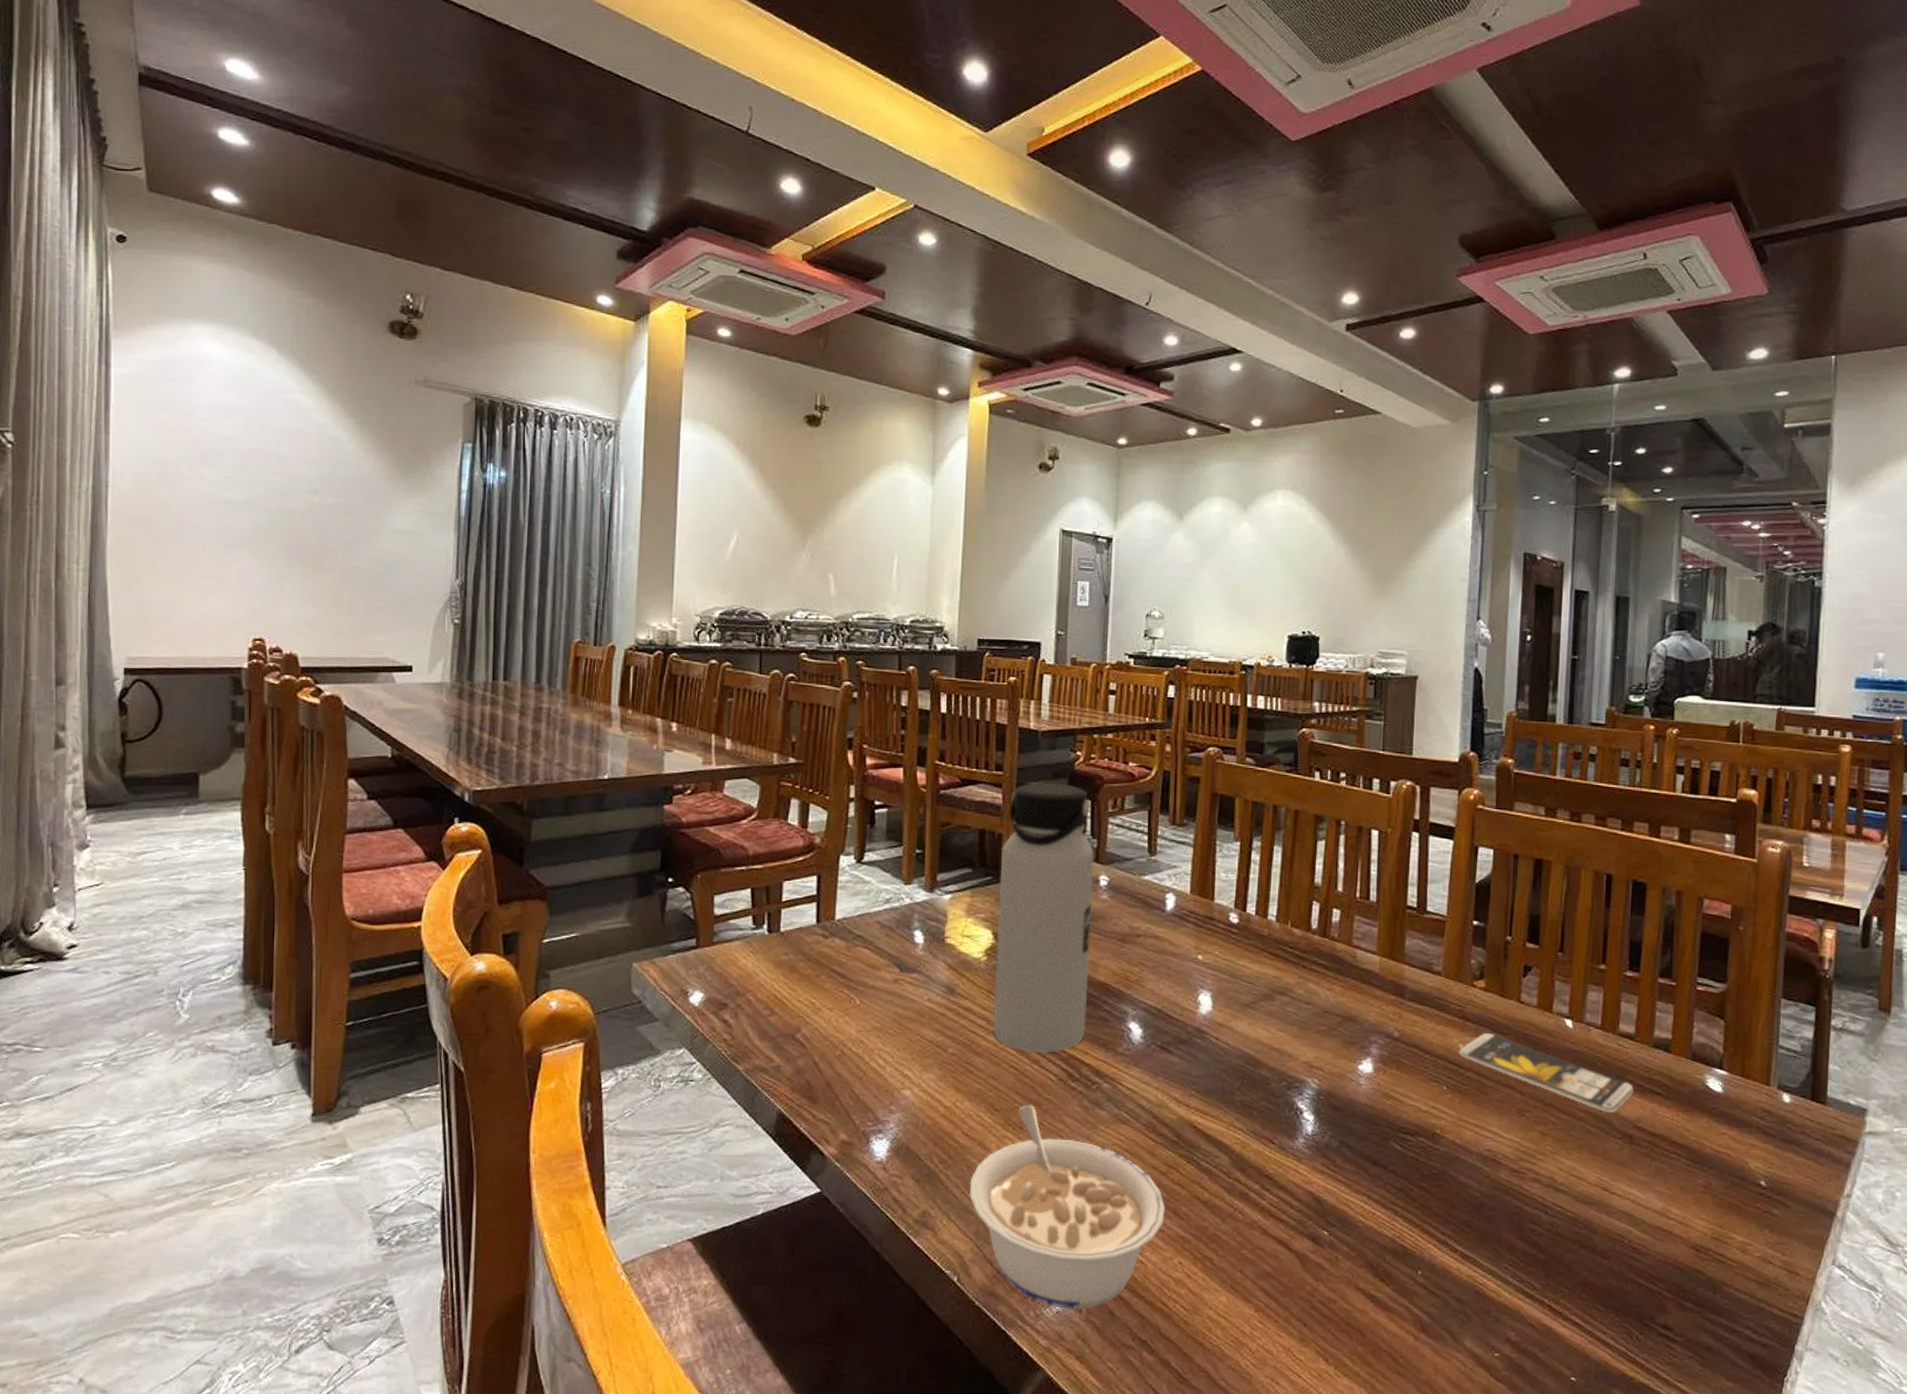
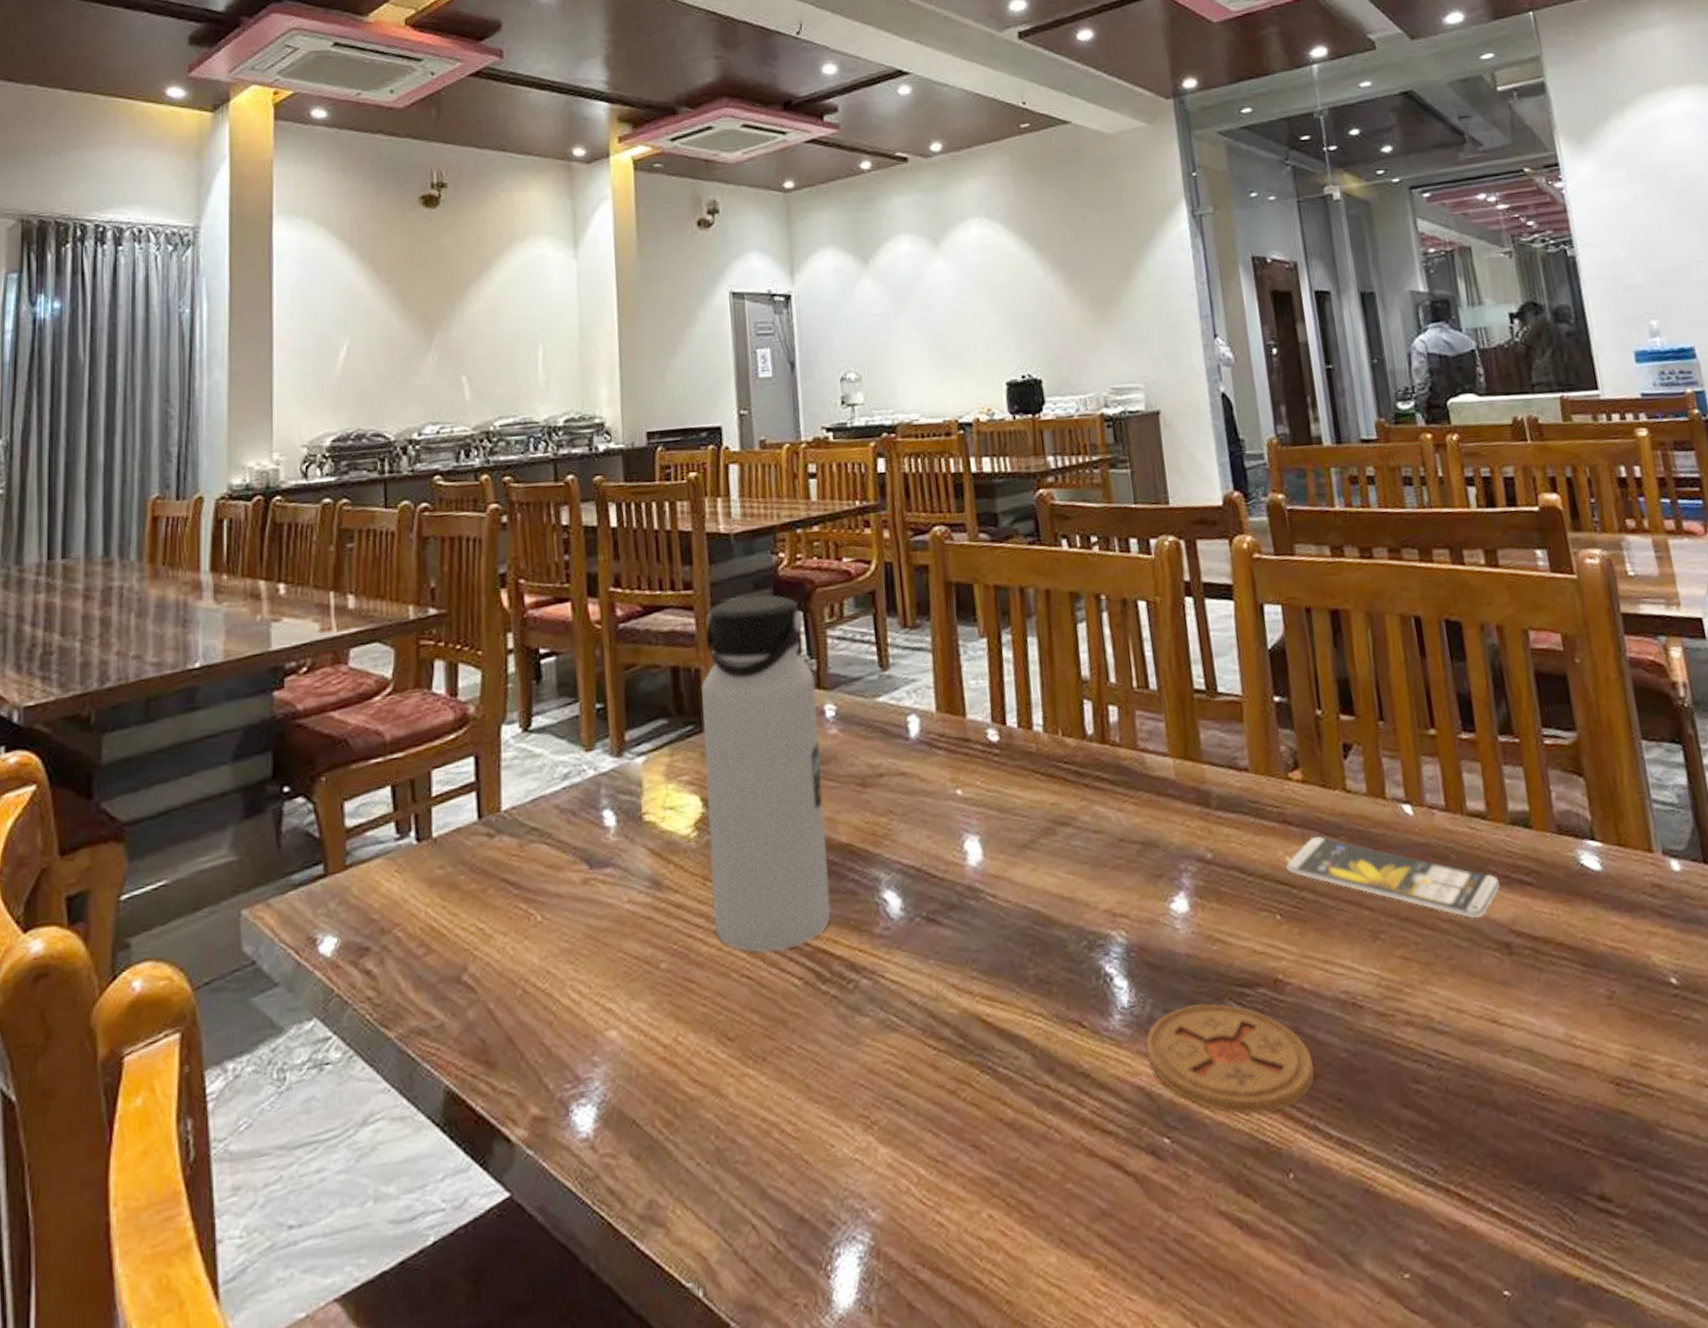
legume: present [969,1105,1165,1309] -> none [705,1025,963,1313]
coaster: none [1321,1141,1452,1226] -> present [1146,1004,1314,1114]

